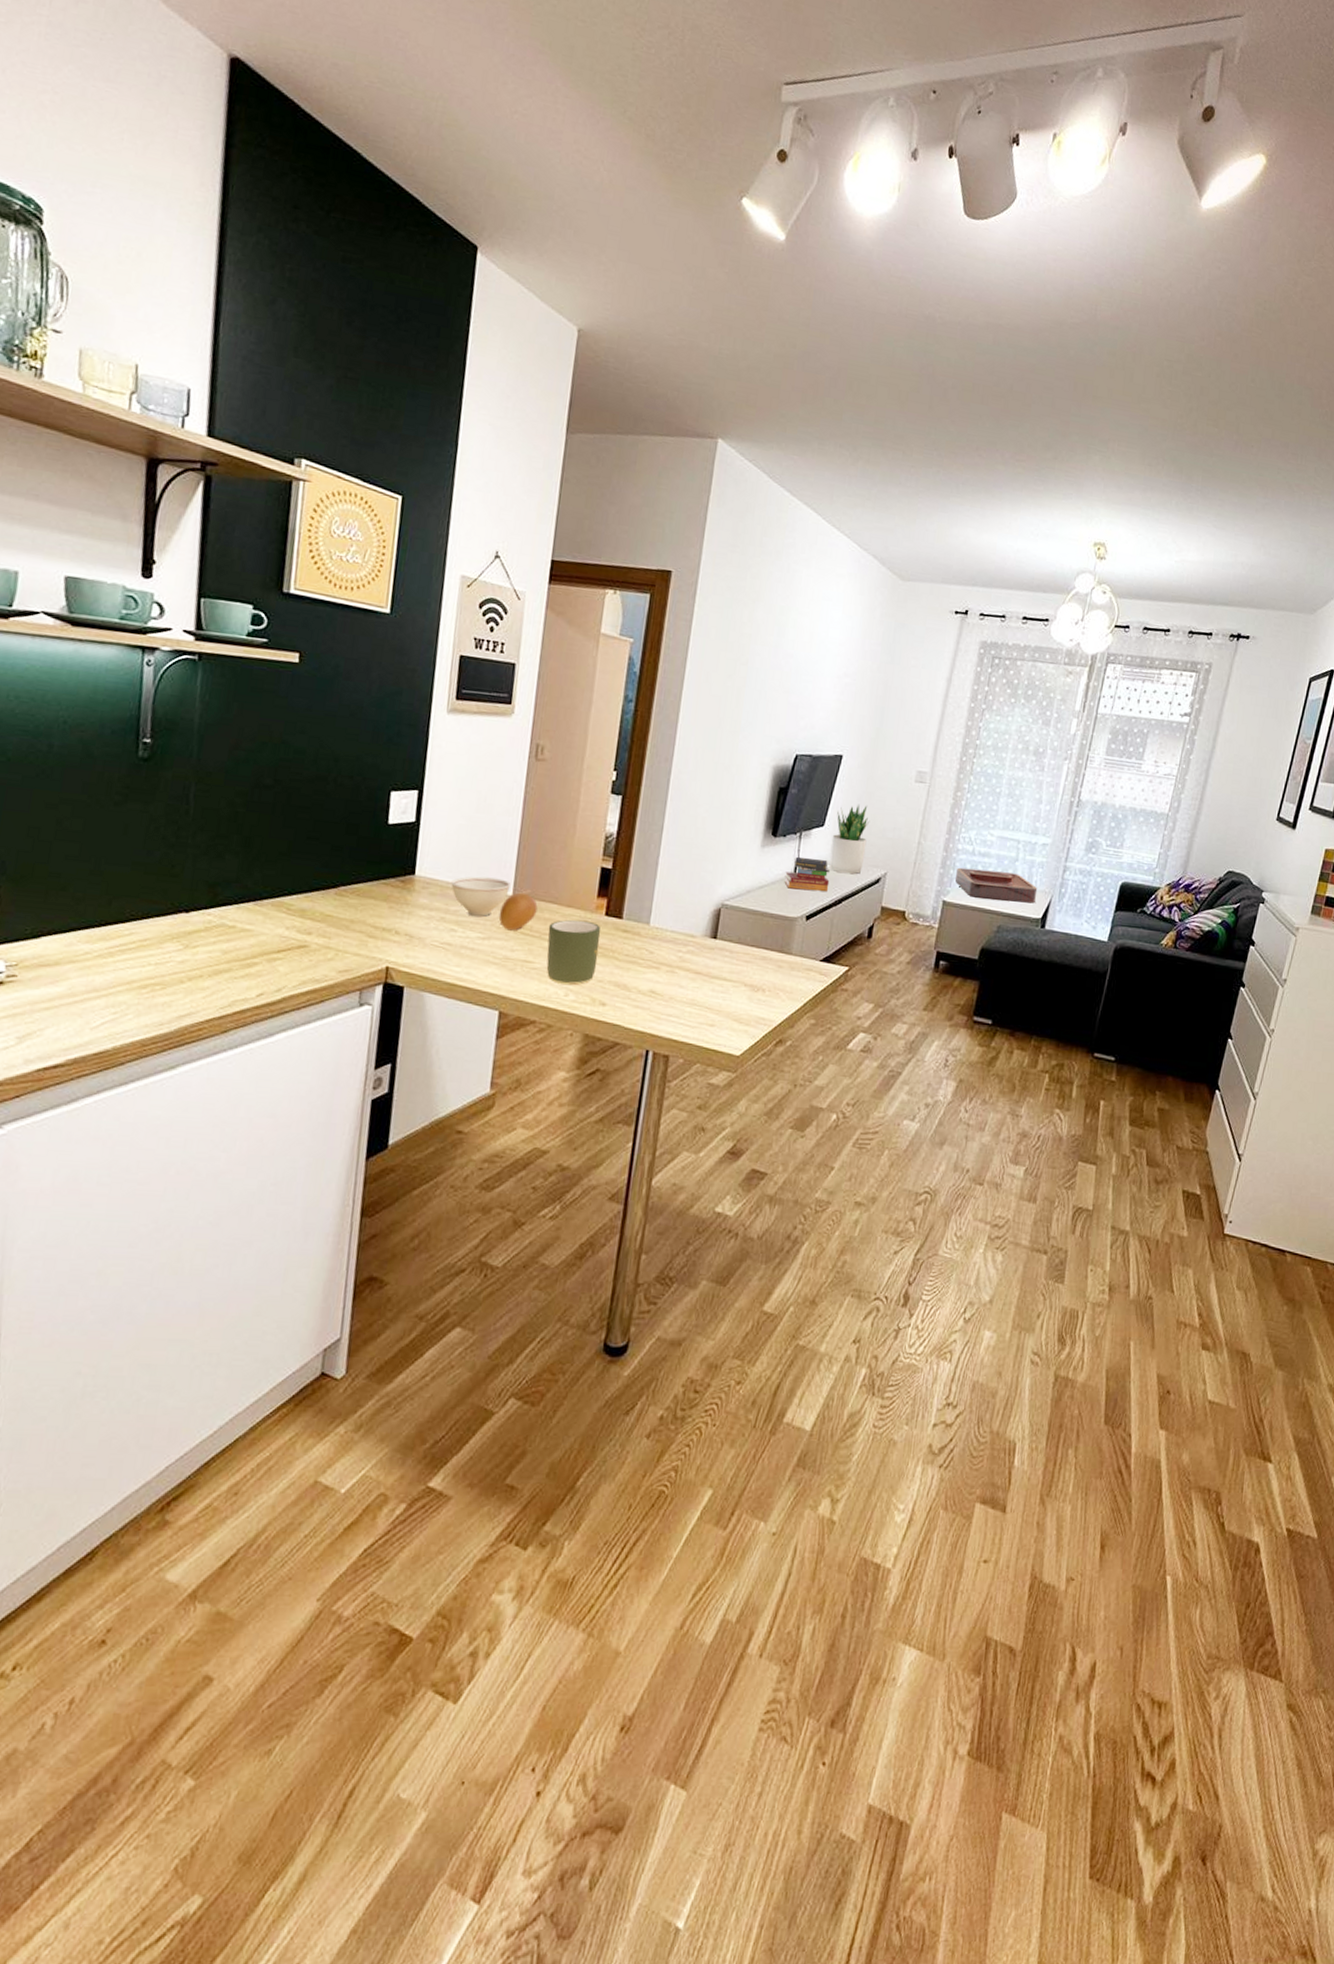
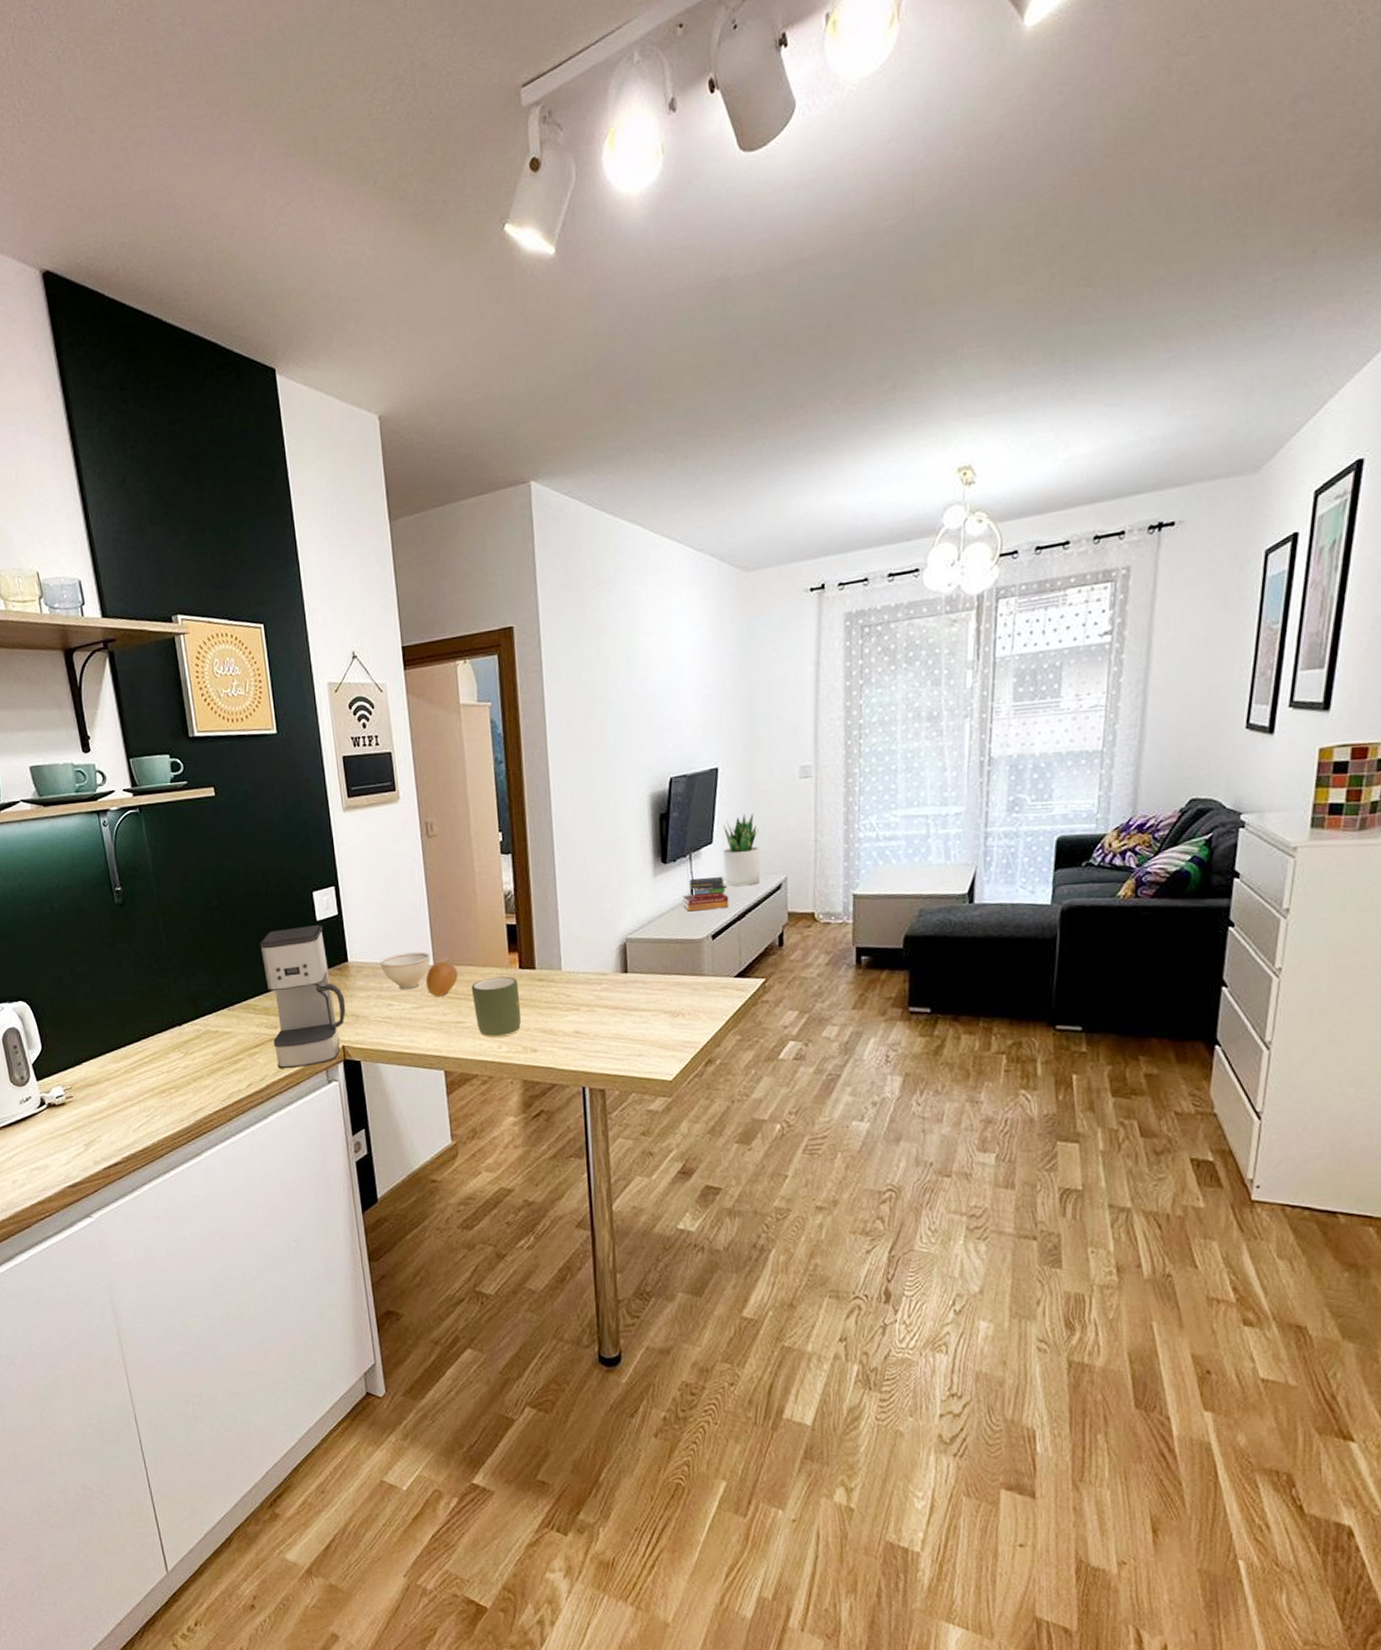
coffee maker: none [301,824,402,984] -> present [260,925,346,1069]
decorative tray: present [954,867,1038,904] -> none [861,851,959,885]

